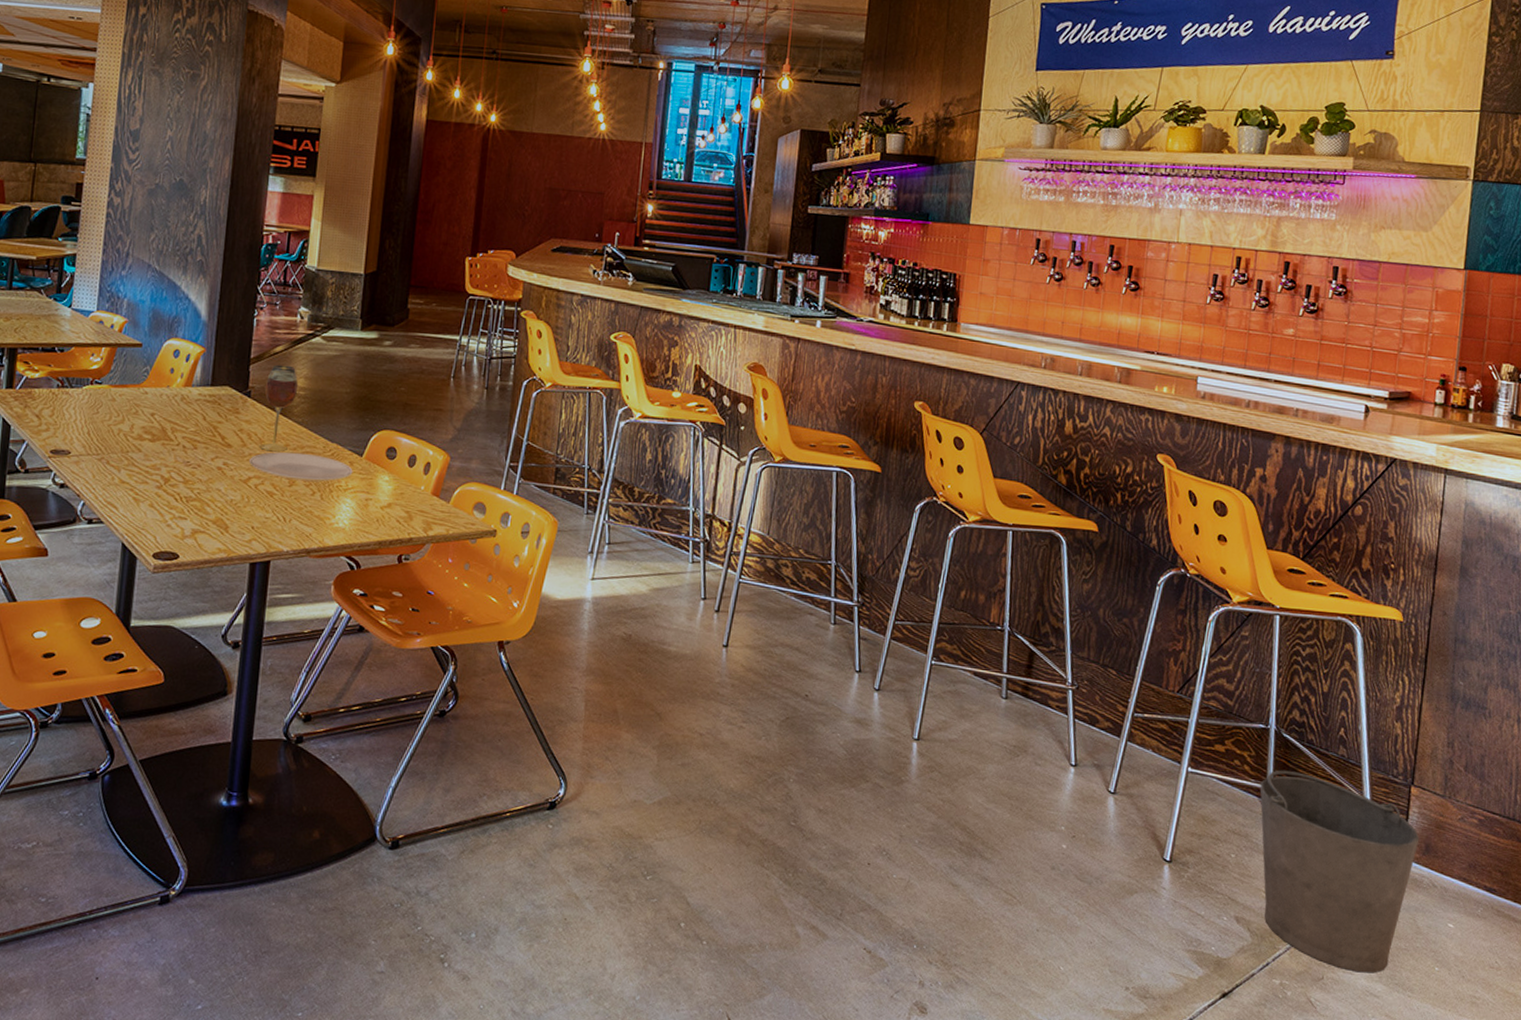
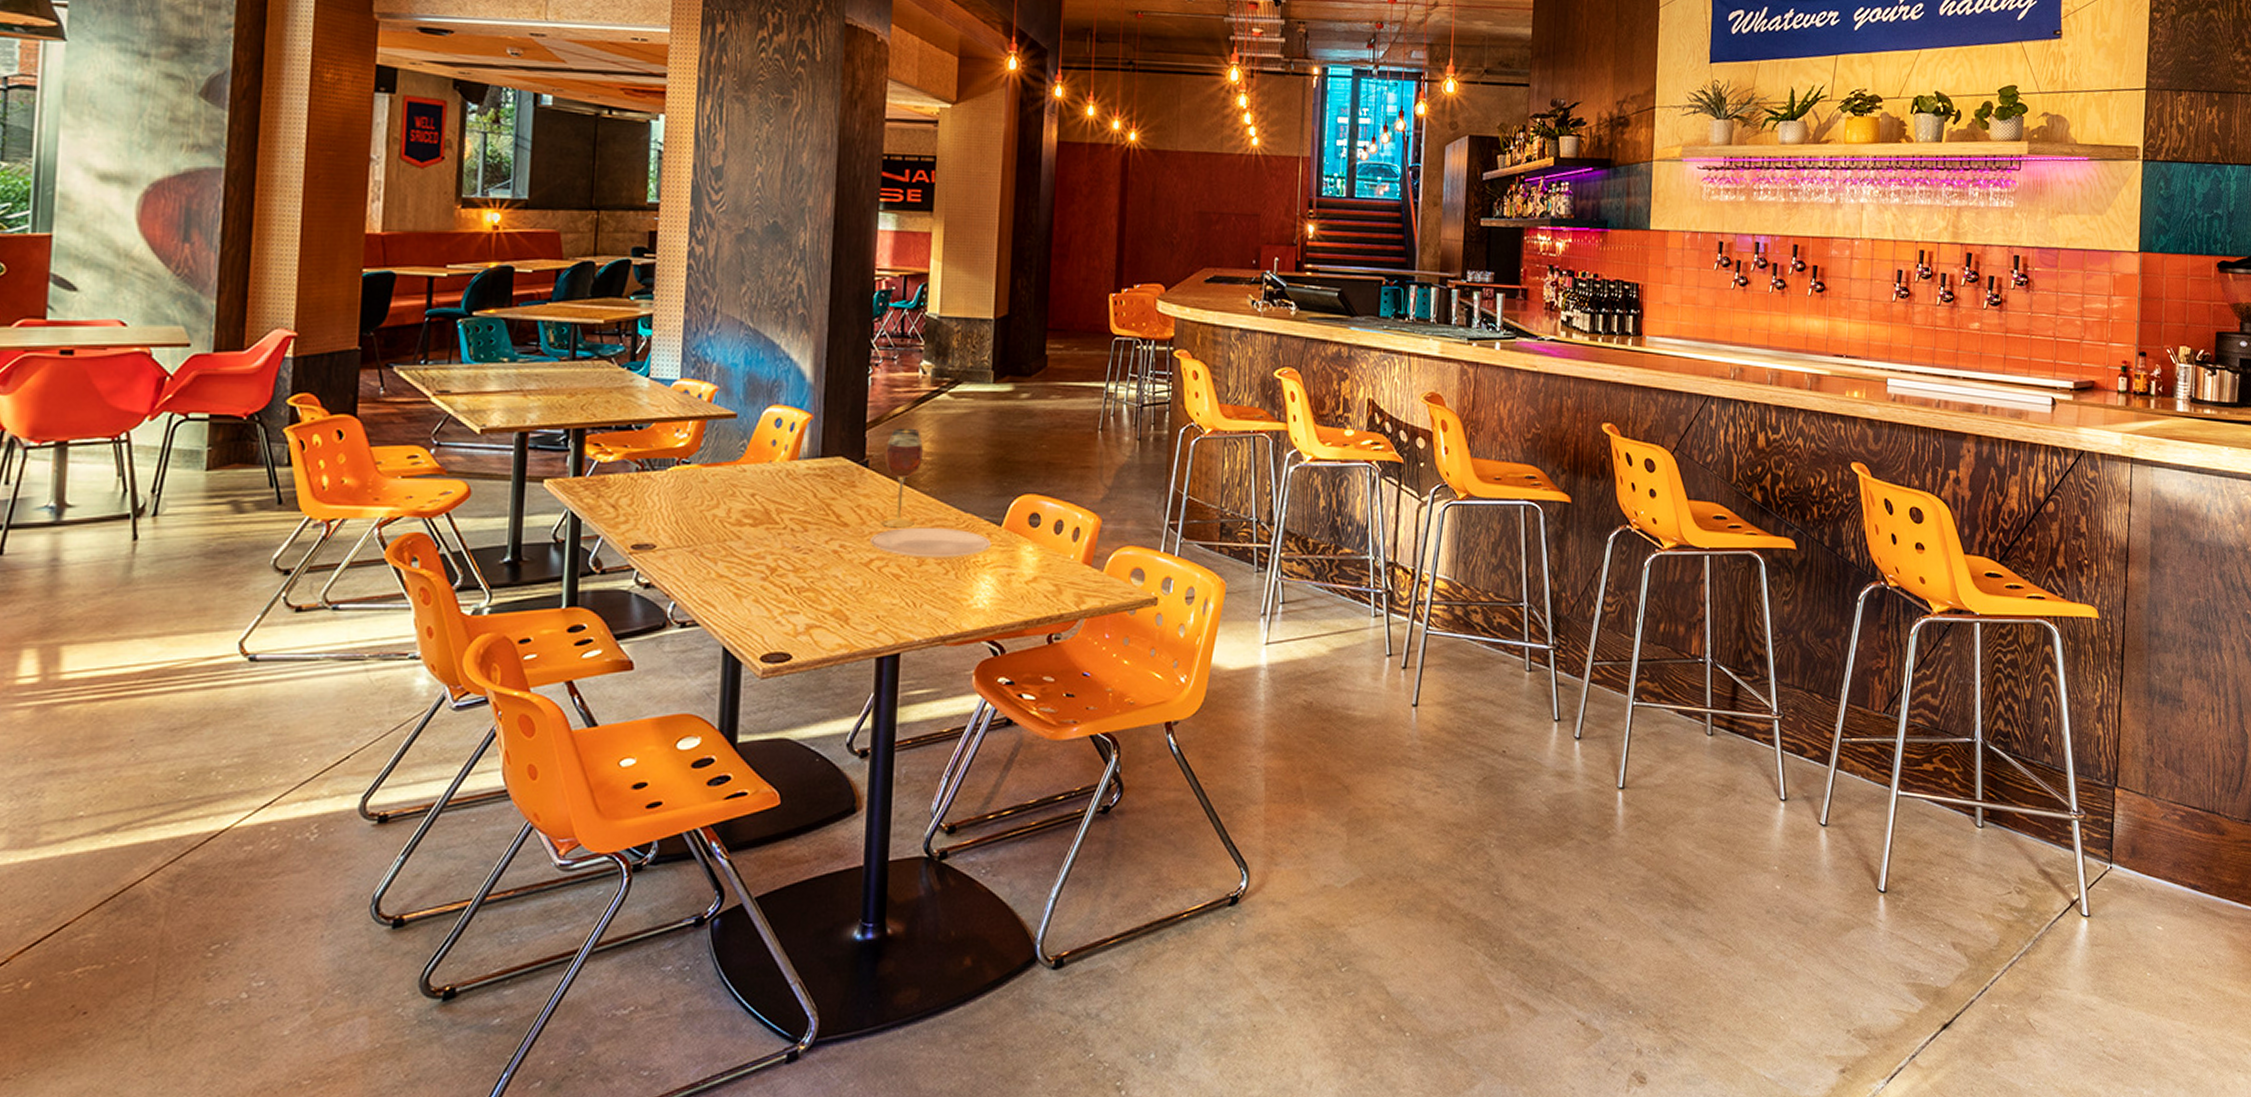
bucket: present [1260,770,1420,973] -> none [1969,783,2126,987]

